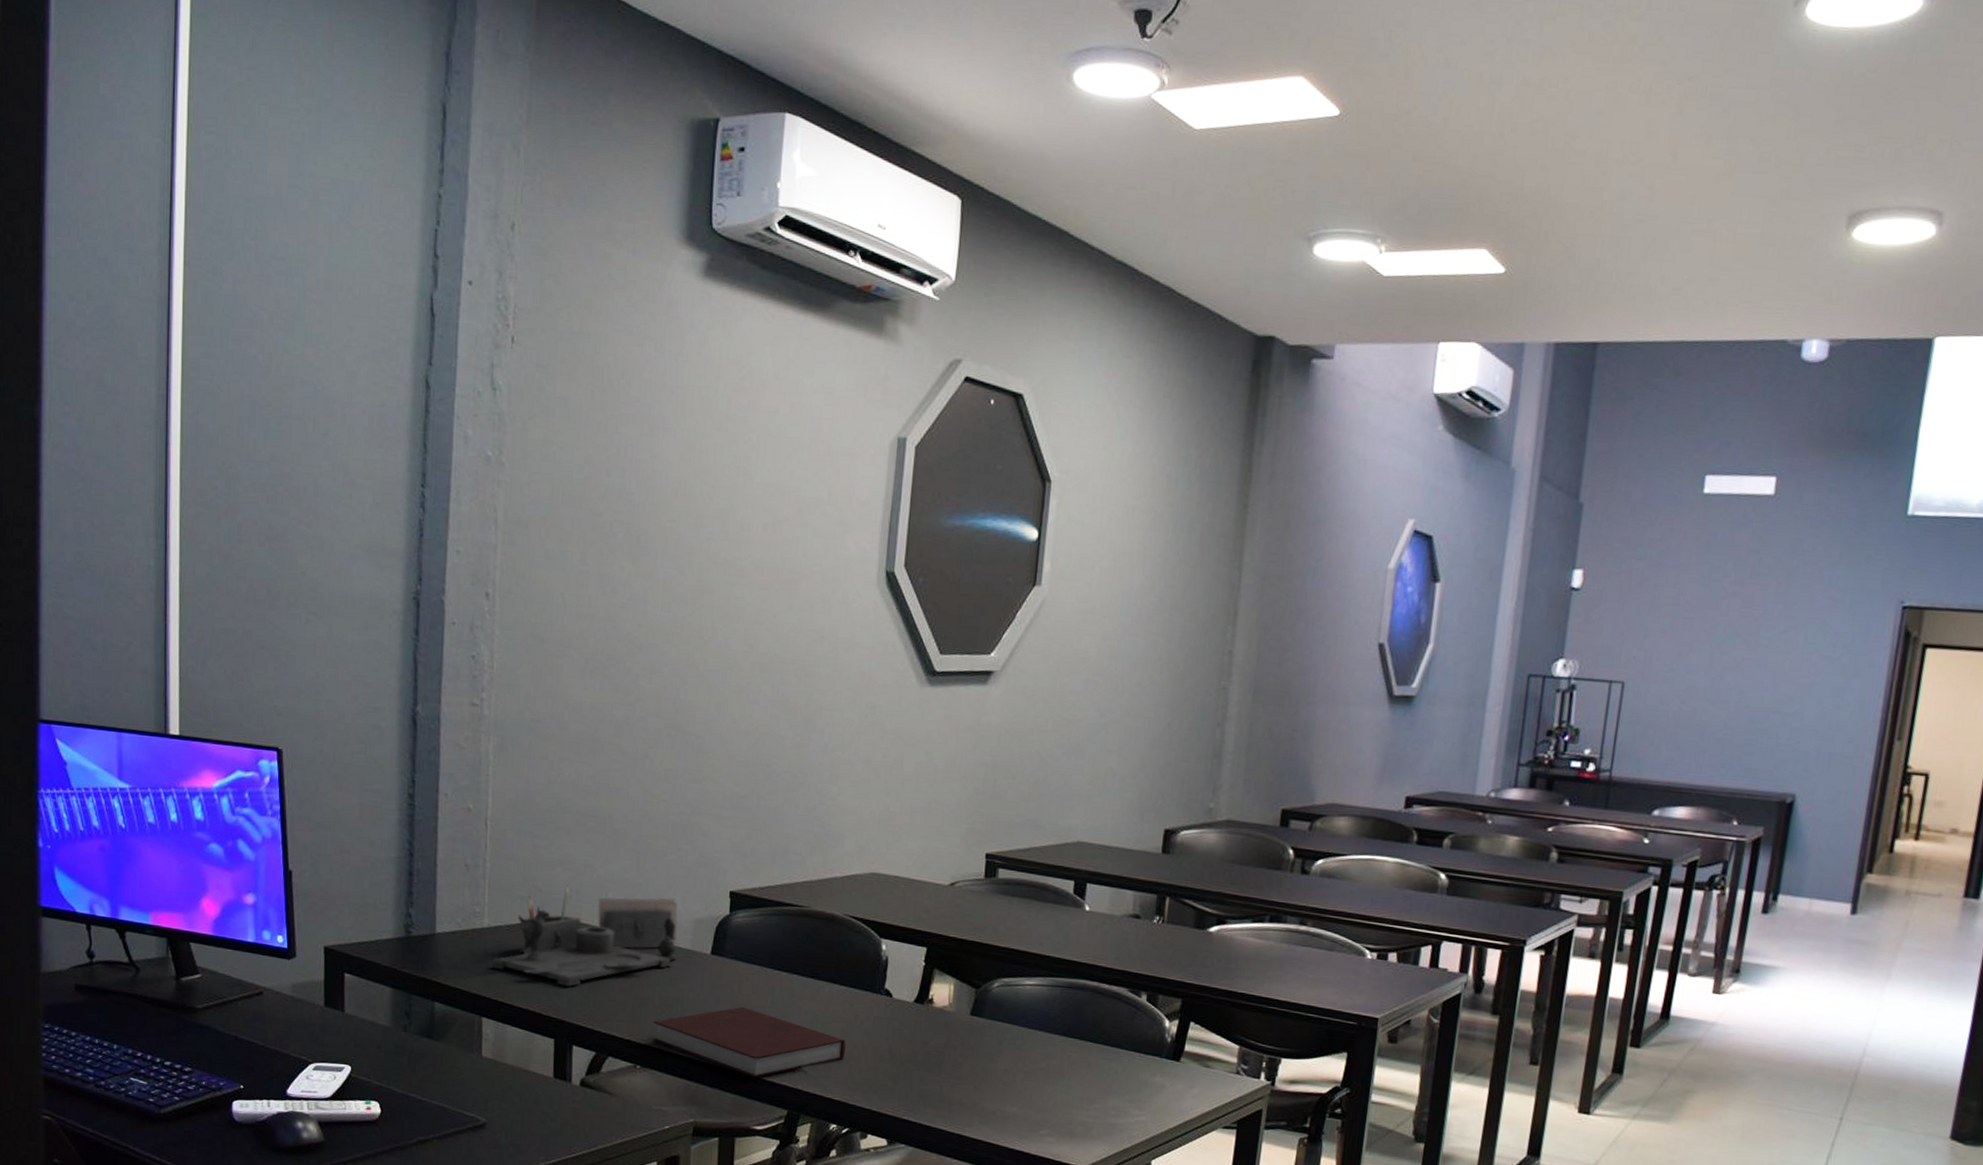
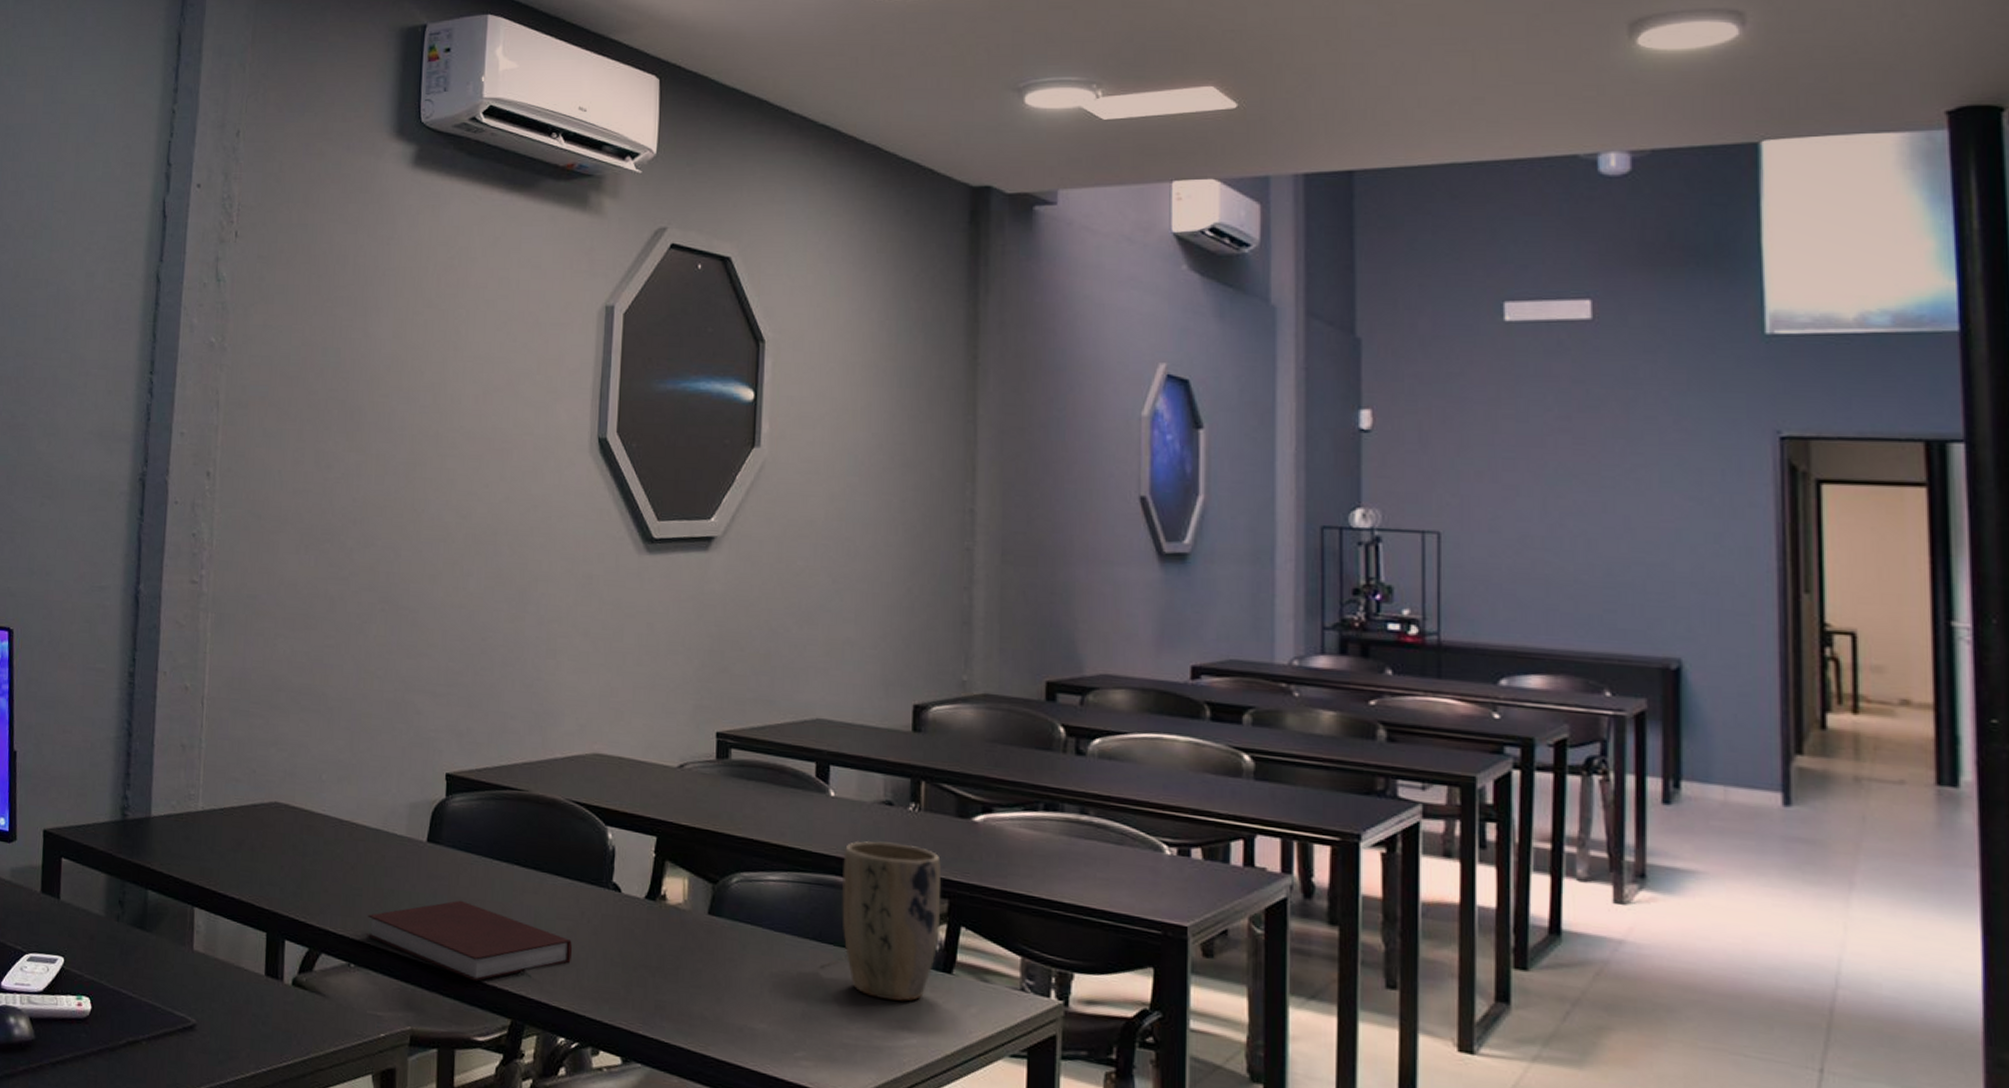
desk organizer: present [491,885,679,987] -> none [205,766,393,875]
plant pot: none [1088,949,1178,1085] -> present [842,841,942,1002]

